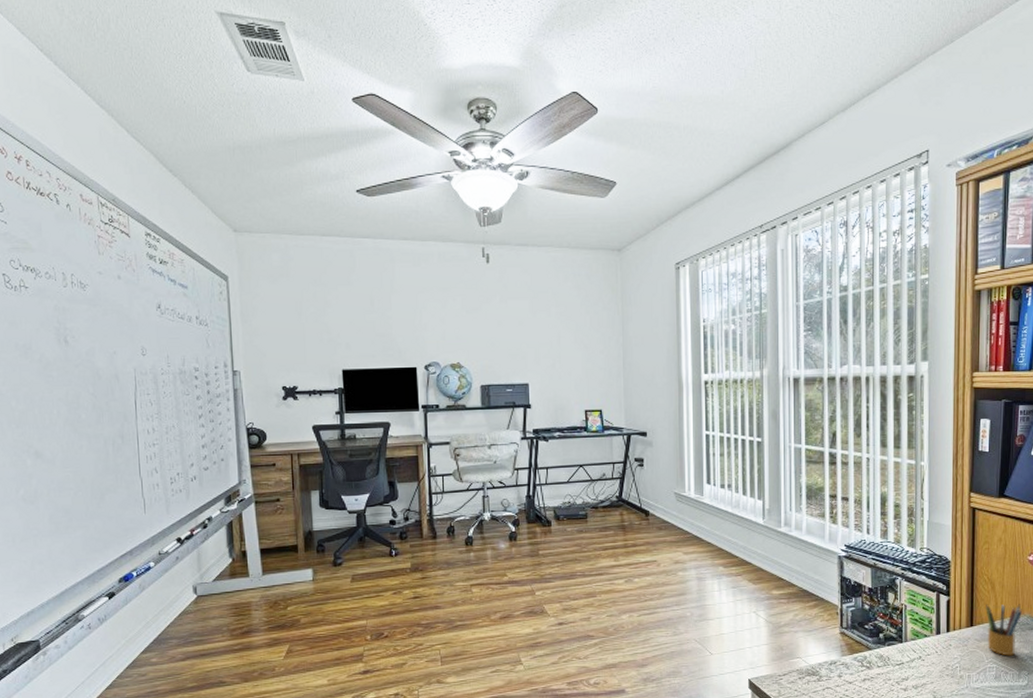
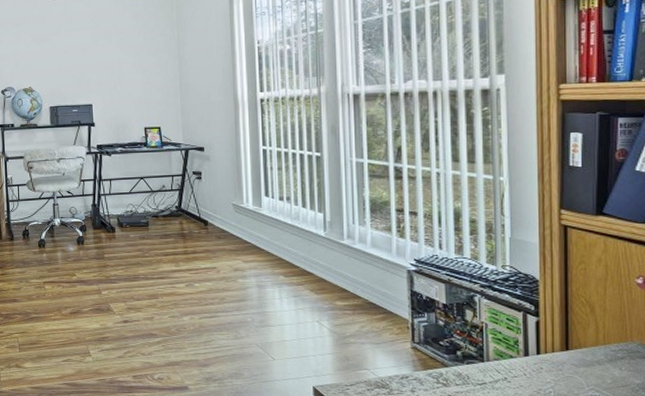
pencil box: present [984,604,1023,656] -> none [582,328,632,385]

